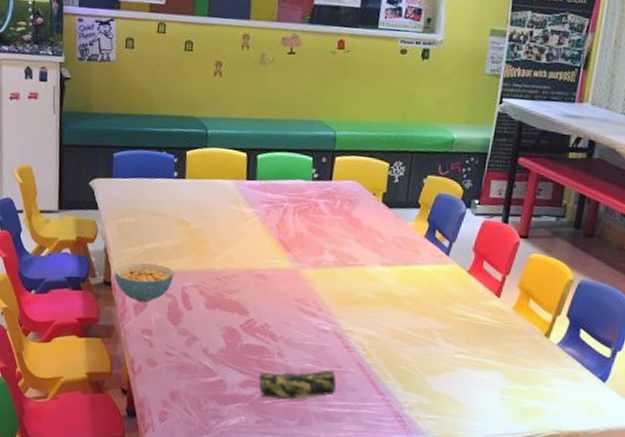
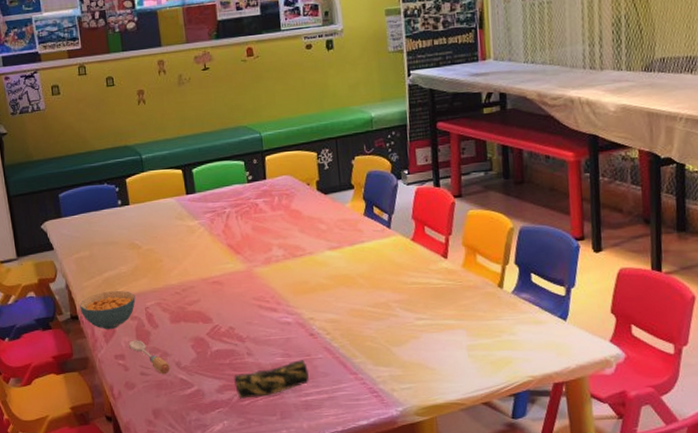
spoon: none [157,317,197,359] -> present [128,340,170,375]

